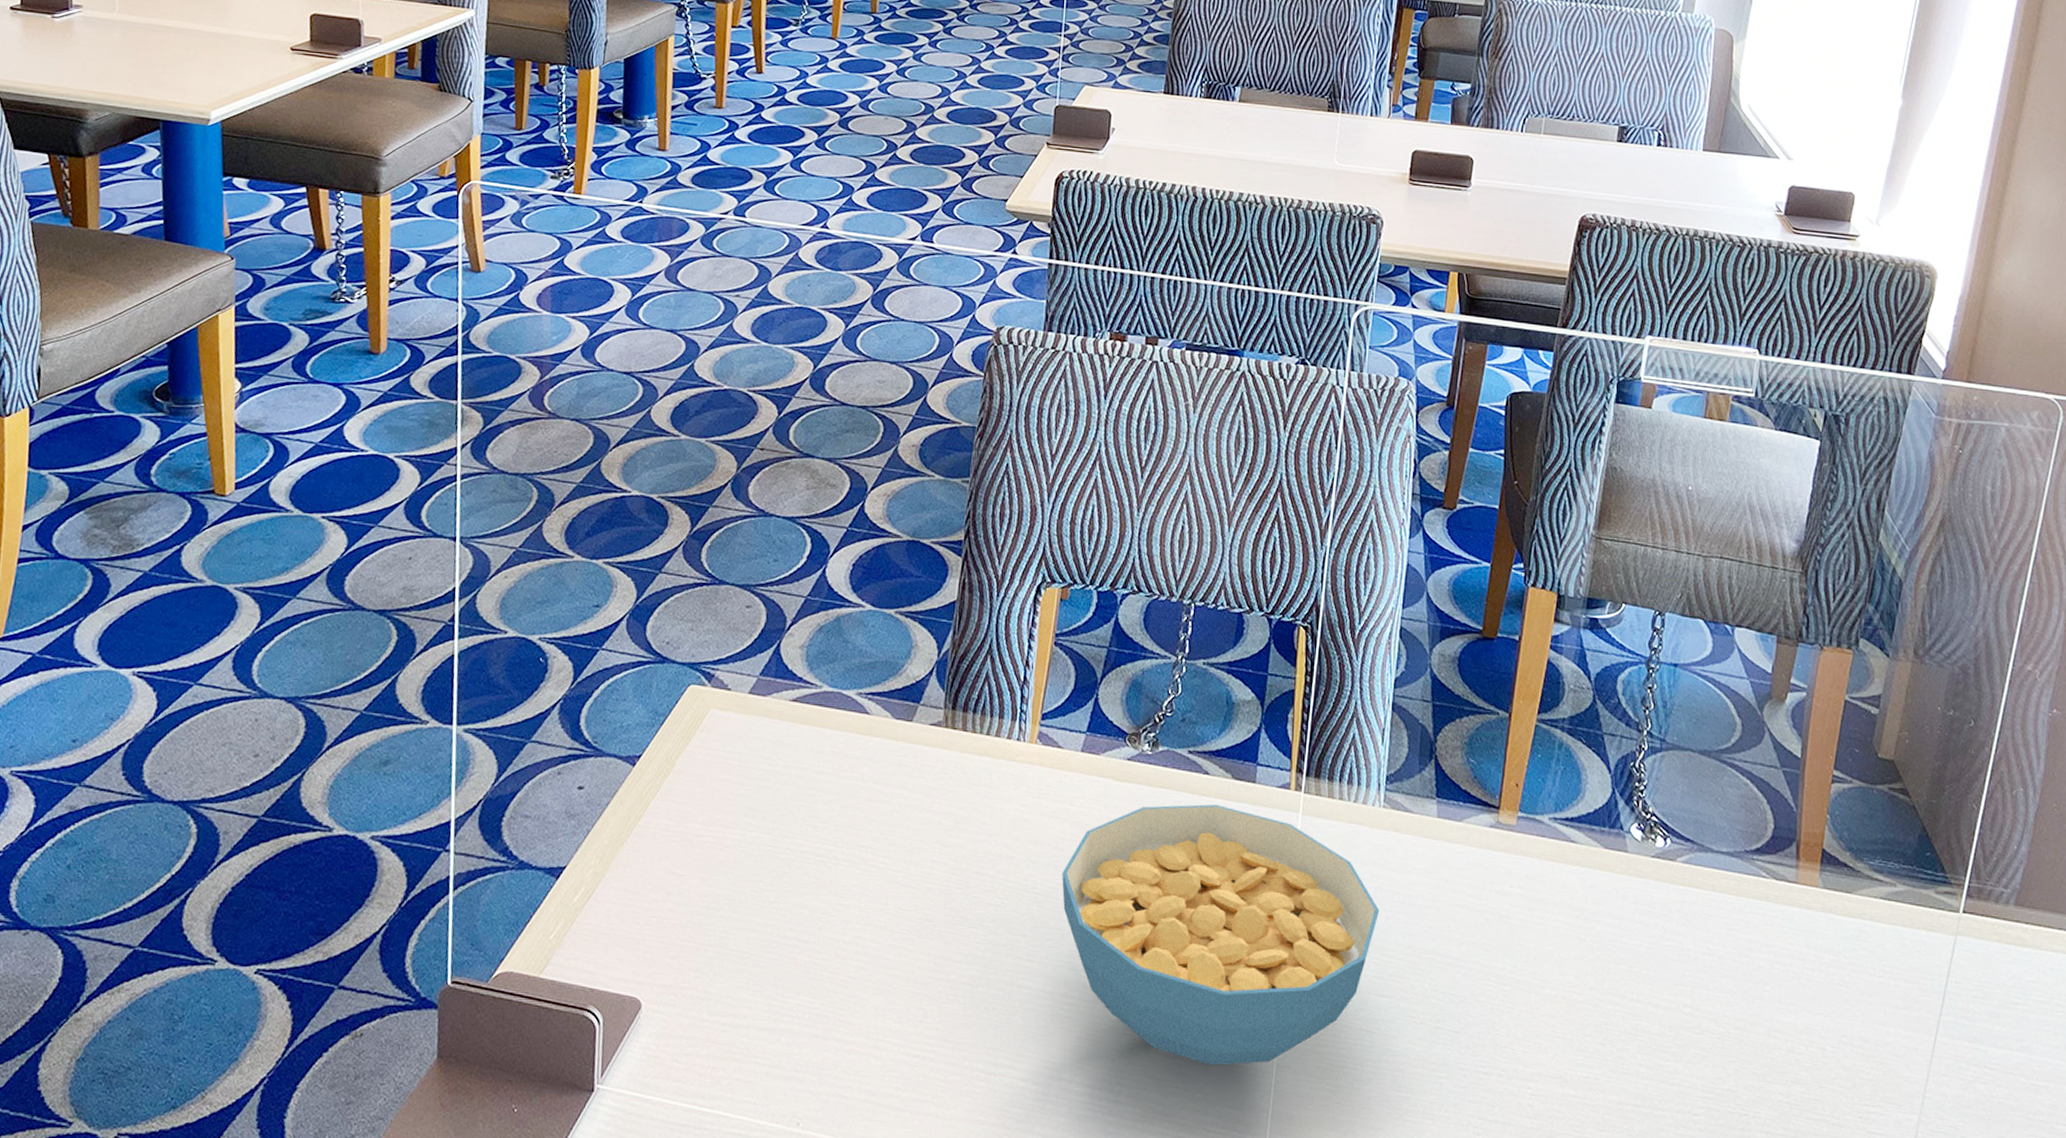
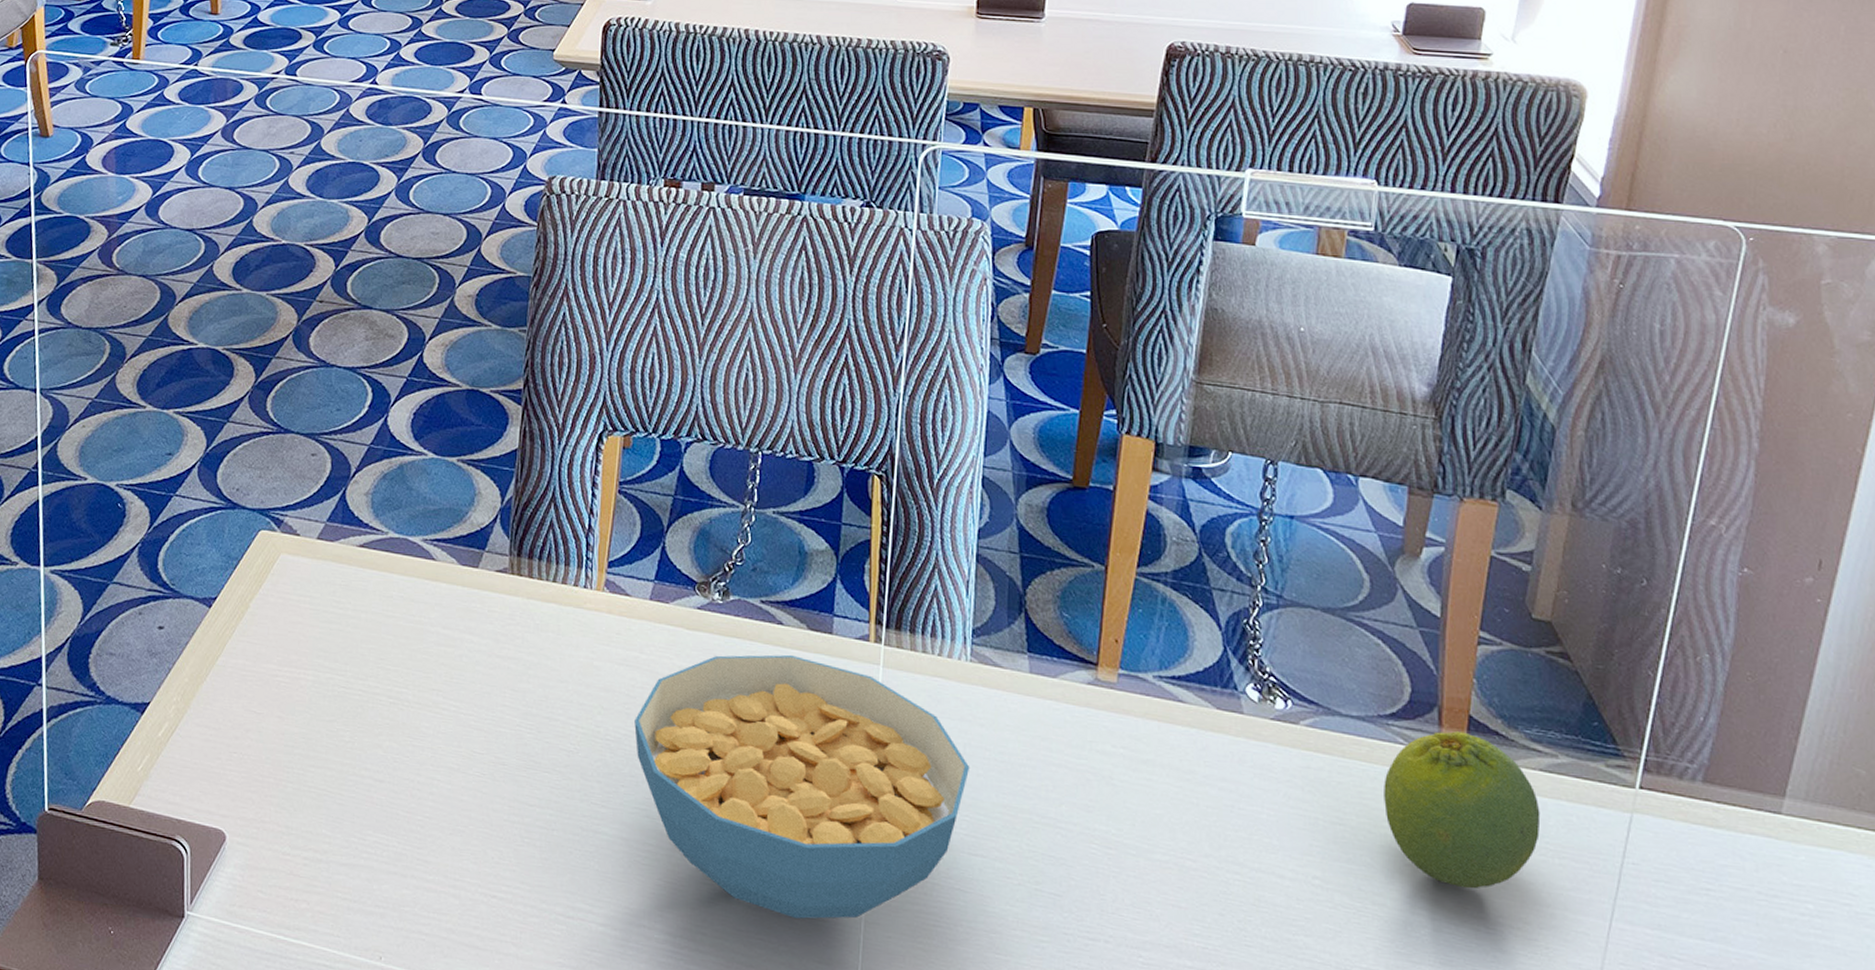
fruit: none [1748,864,1880,1011] -> present [1384,731,1541,889]

